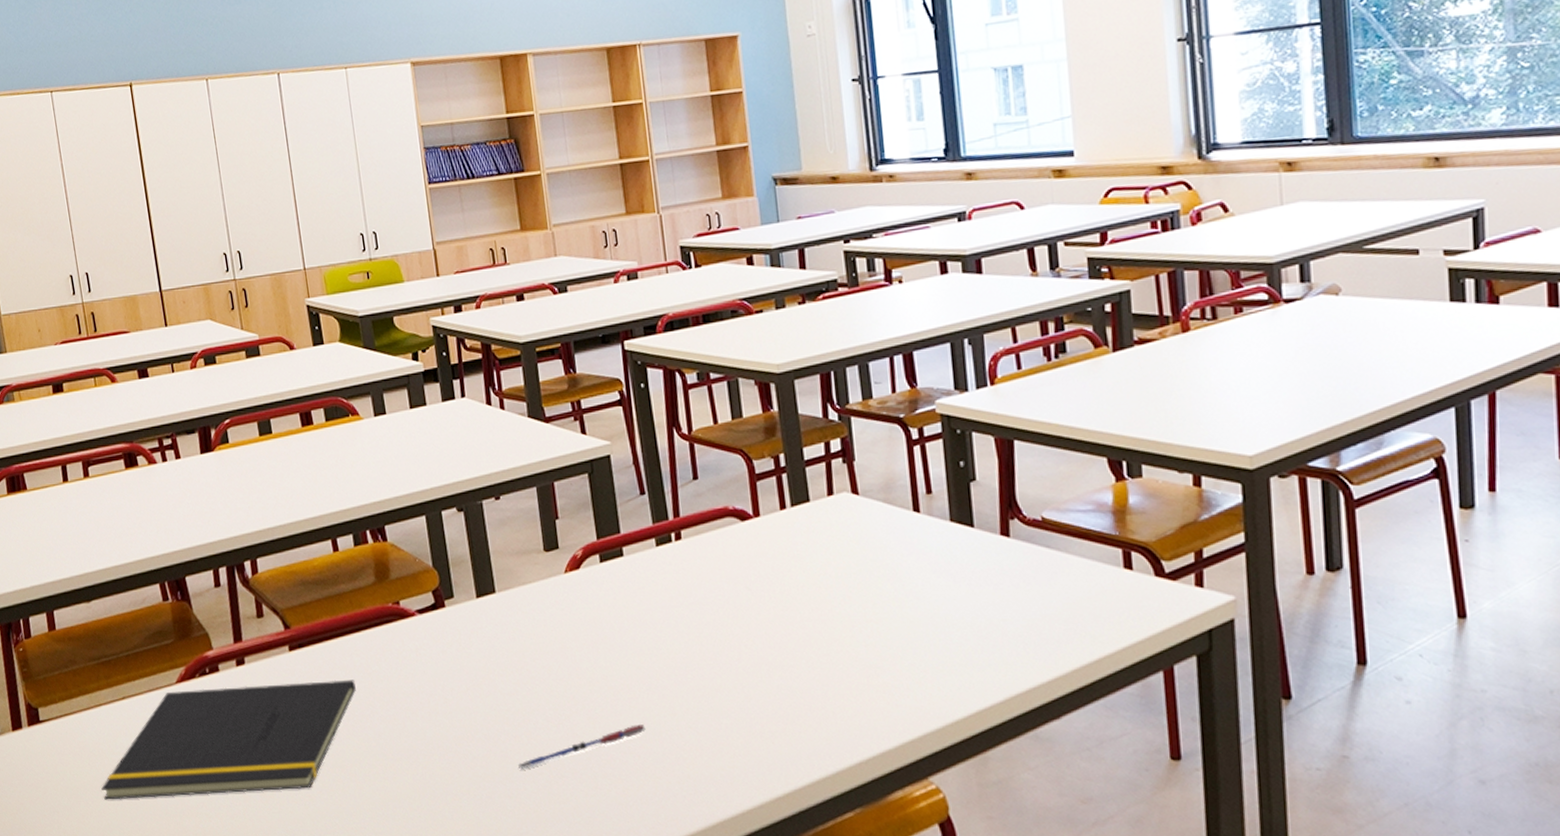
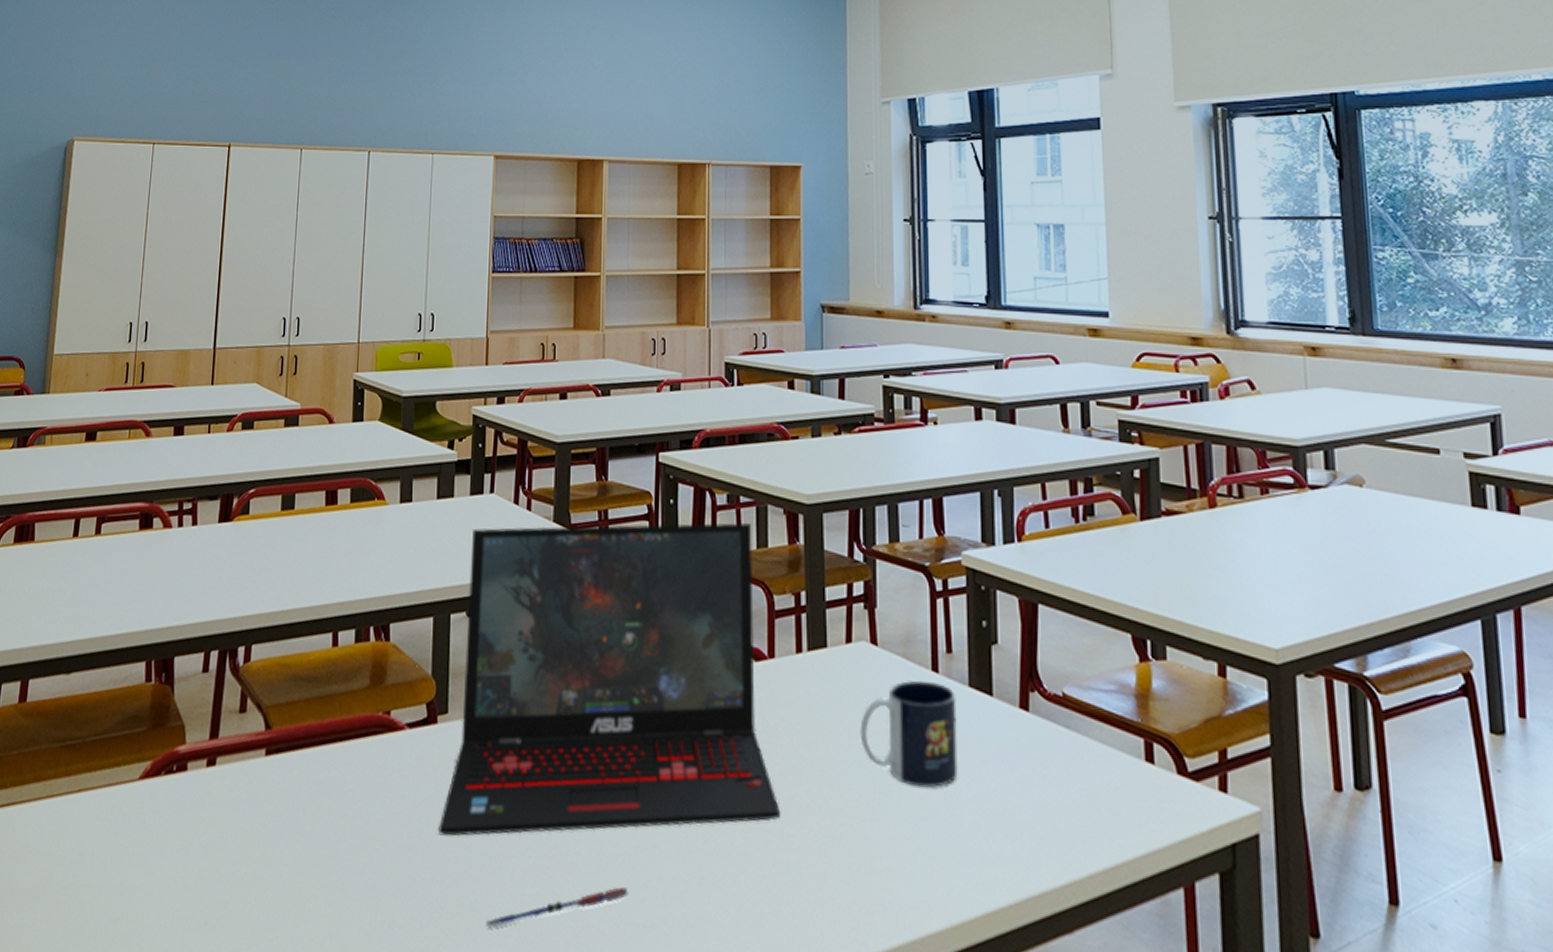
notepad: present [101,679,356,800] -> none [31,788,328,925]
laptop: none [450,397,780,700] -> present [438,523,781,837]
mug: none [848,520,945,613] -> present [860,680,958,788]

